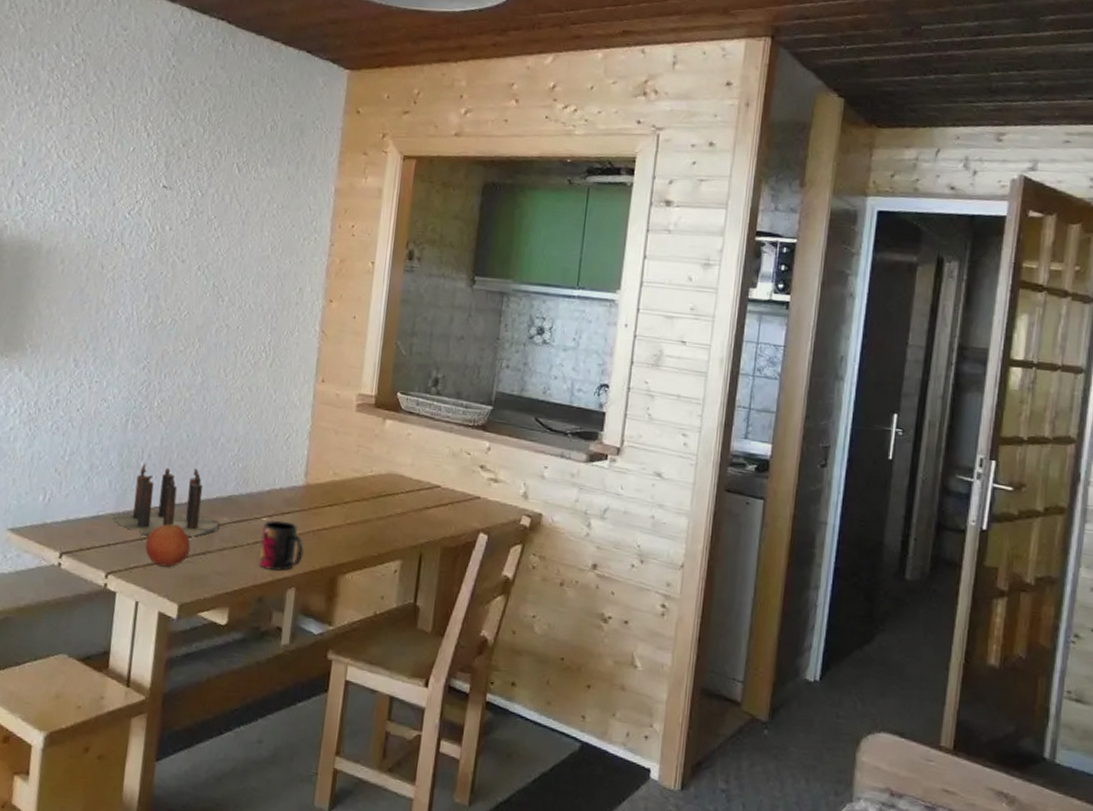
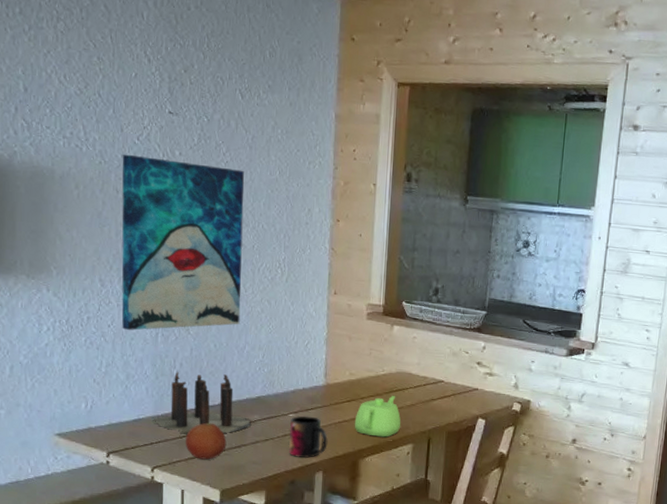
wall art: none [91,228,235,416] -> present [121,154,244,331]
teapot: none [335,501,389,551] -> present [354,396,401,437]

